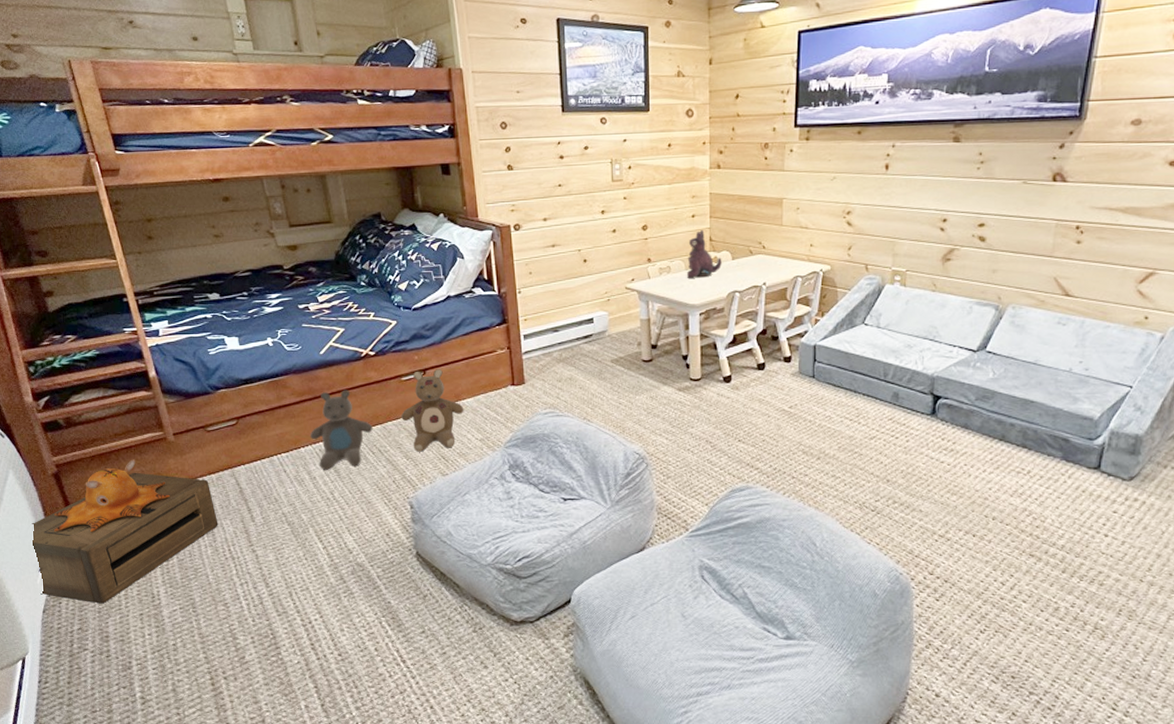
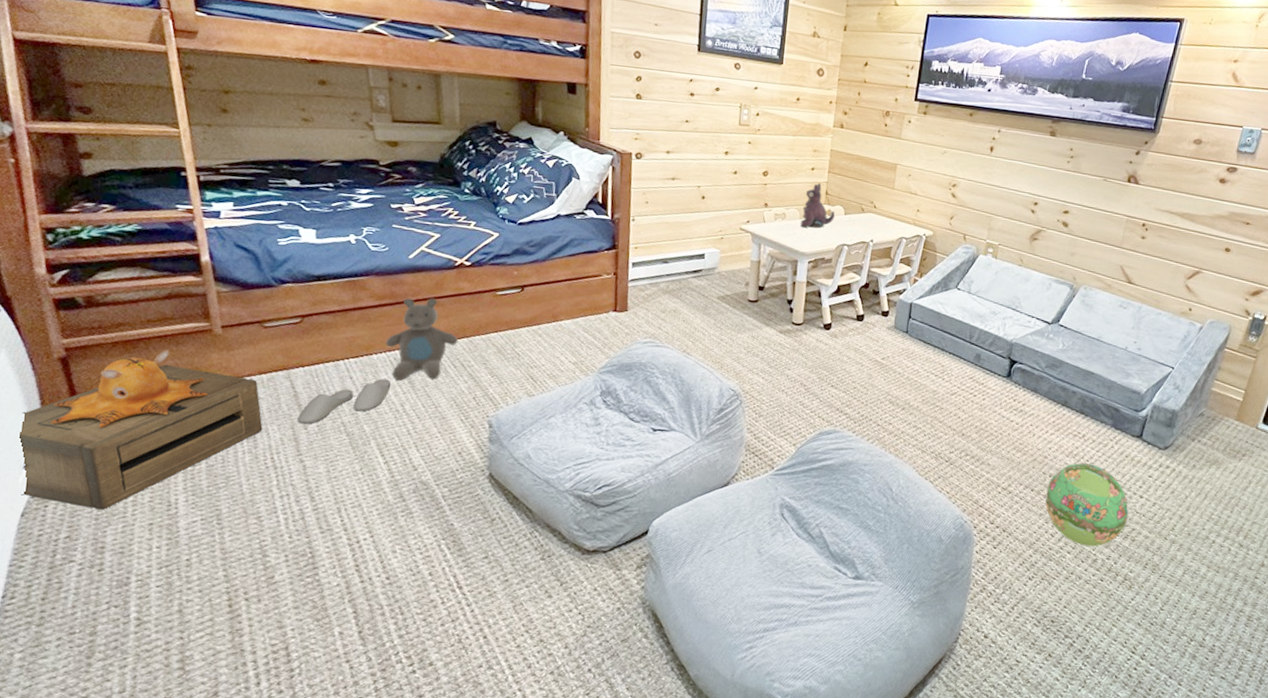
slippers: none [245,470,319,517] -> present [296,379,390,424]
stuffed bear: present [401,369,464,452] -> none [491,286,561,370]
ball: none [991,502,1092,594] -> present [1045,463,1129,547]

